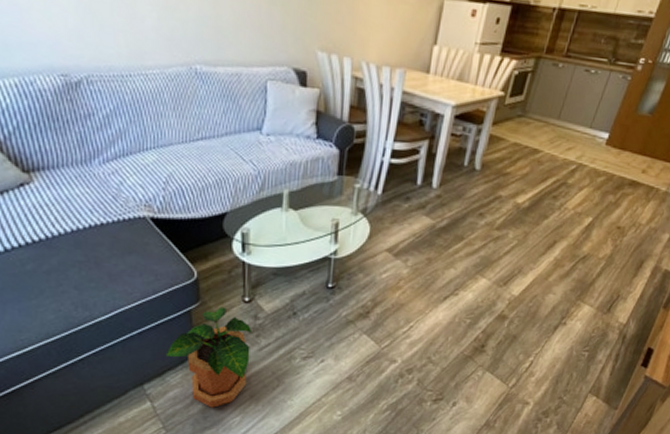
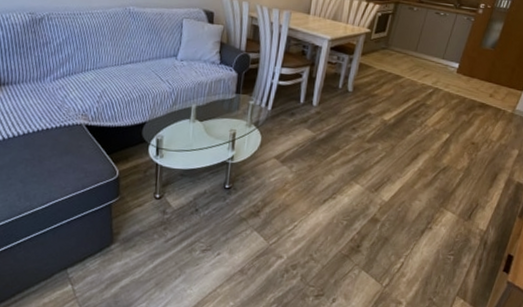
potted plant: present [165,307,253,408] -> none [87,202,161,293]

